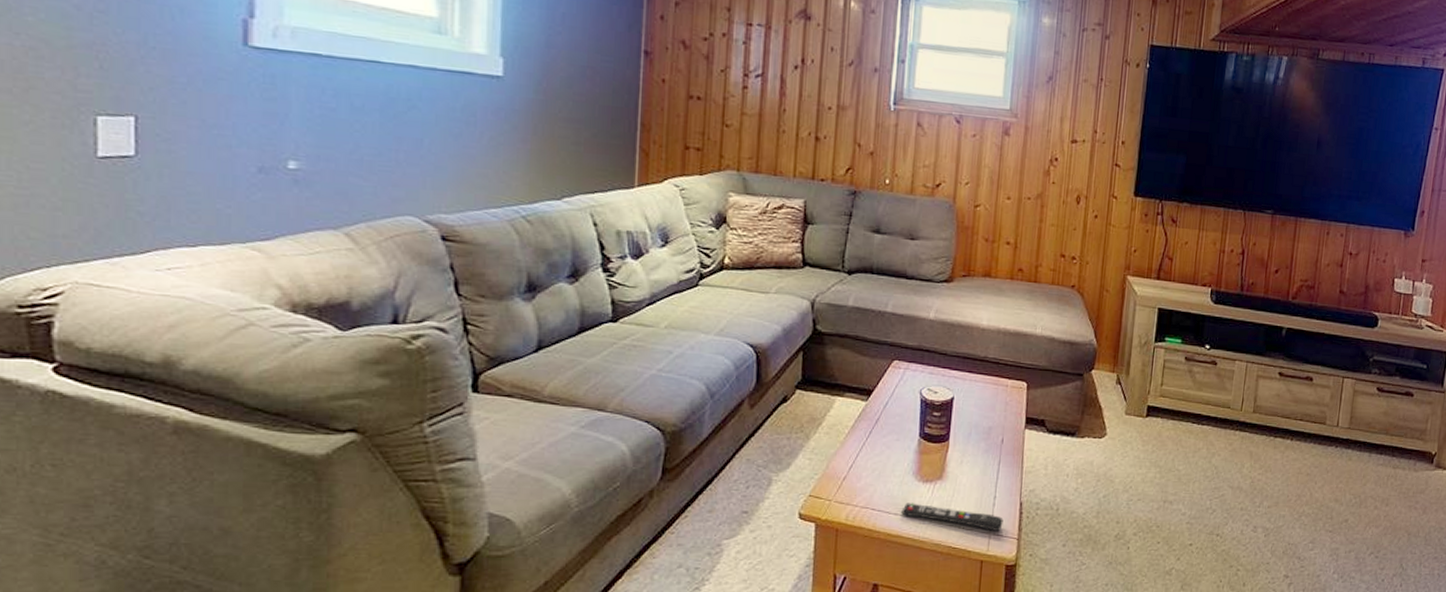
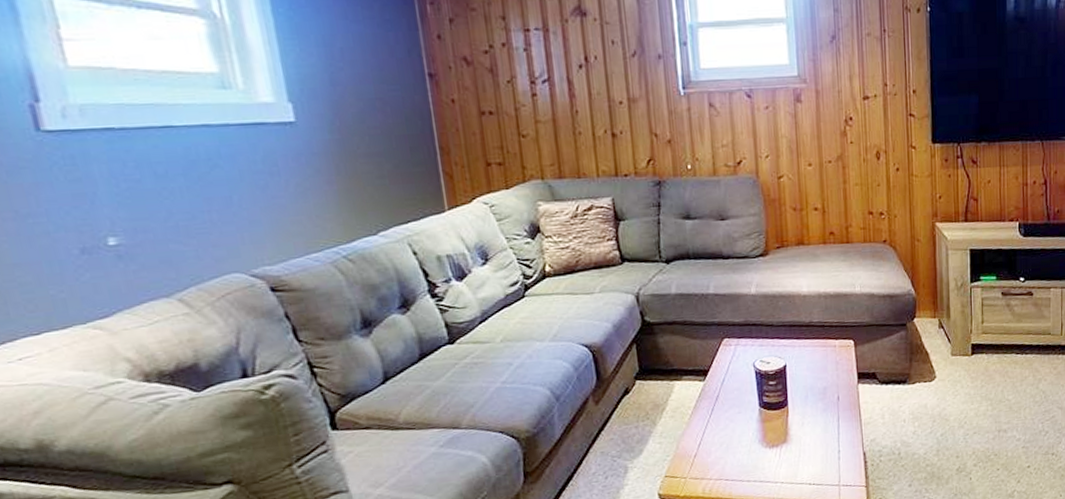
remote control: present [901,503,1004,532] -> none [753,467,850,483]

